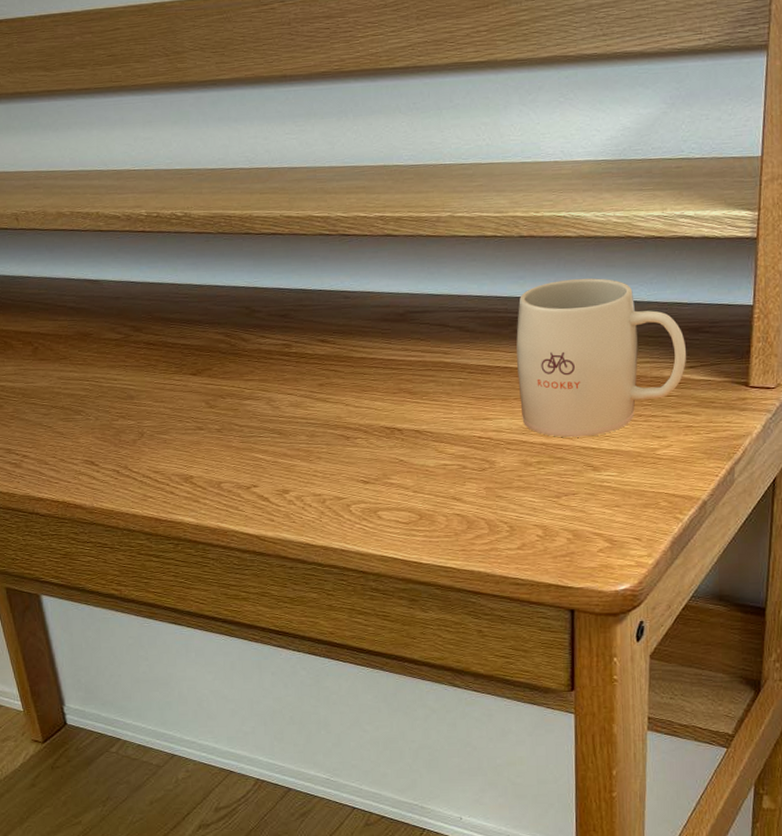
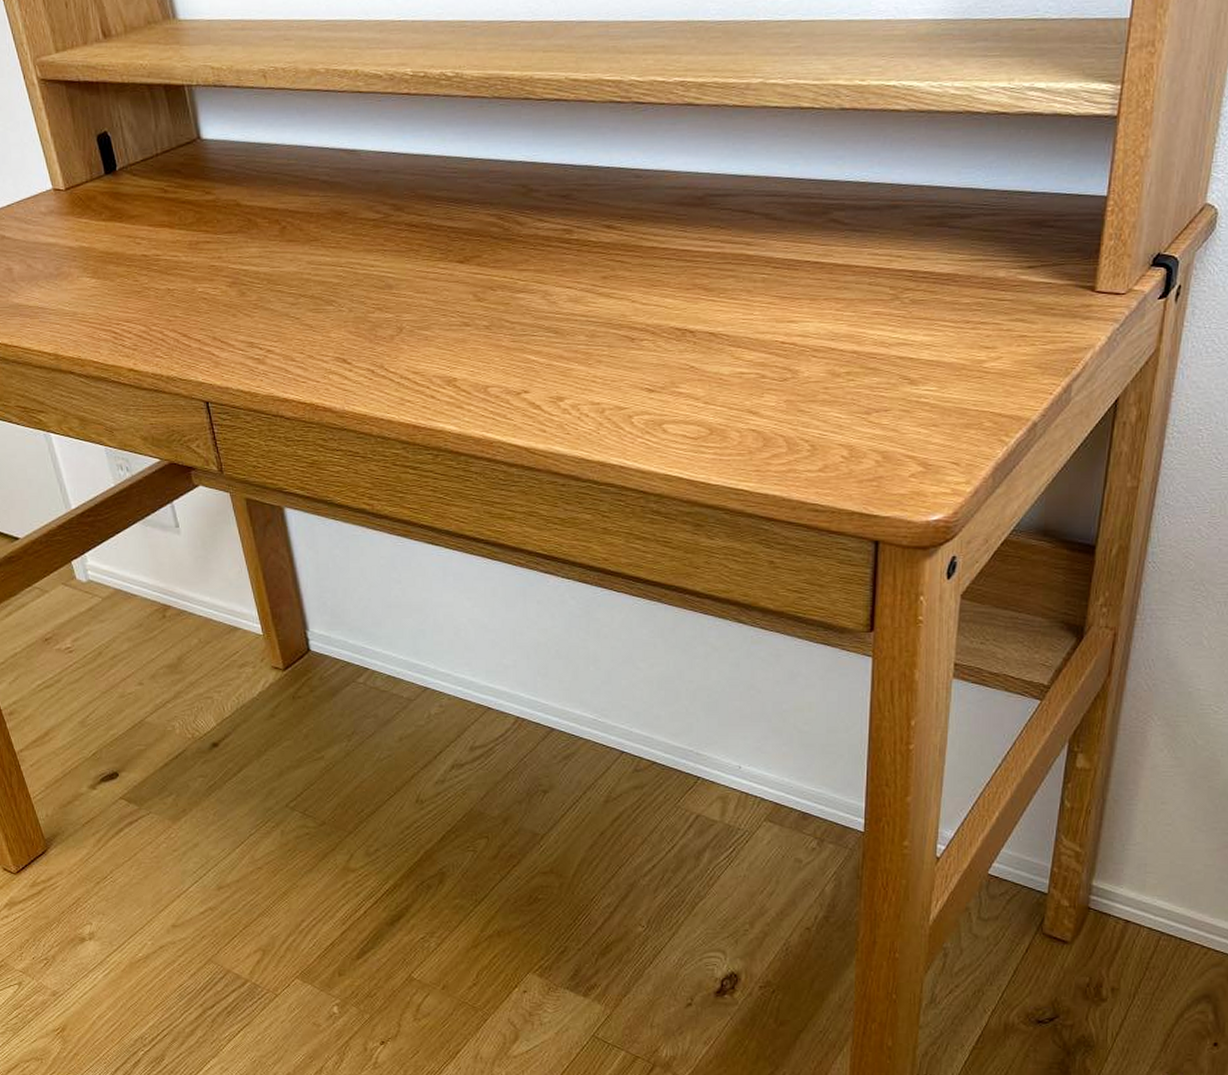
mug: present [516,278,687,438] -> none [829,159,1027,346]

